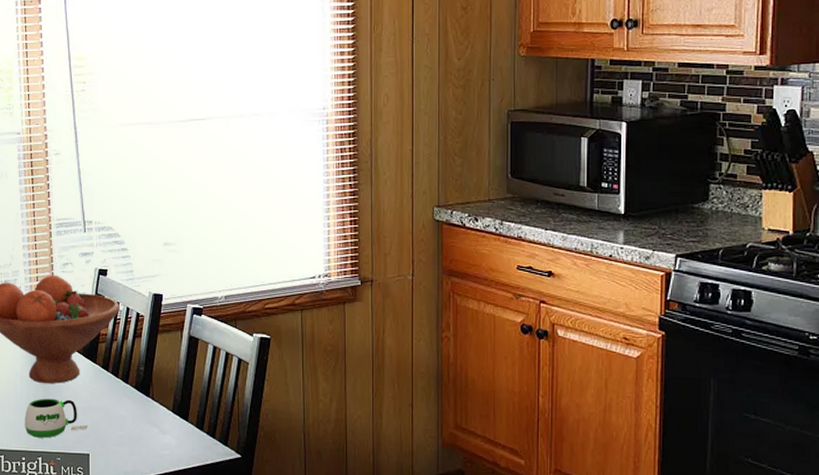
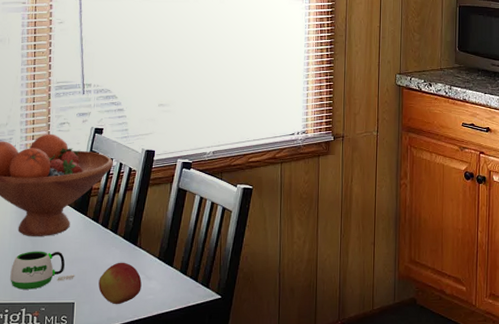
apple: none [112,413,156,459] -> present [98,262,142,305]

